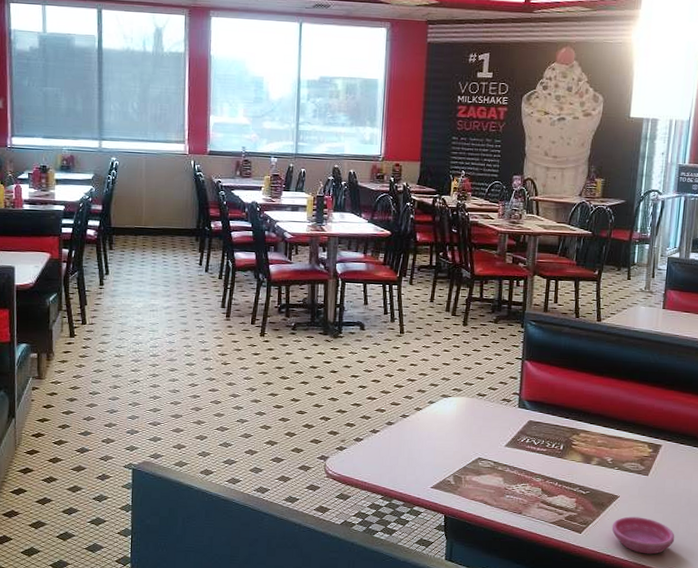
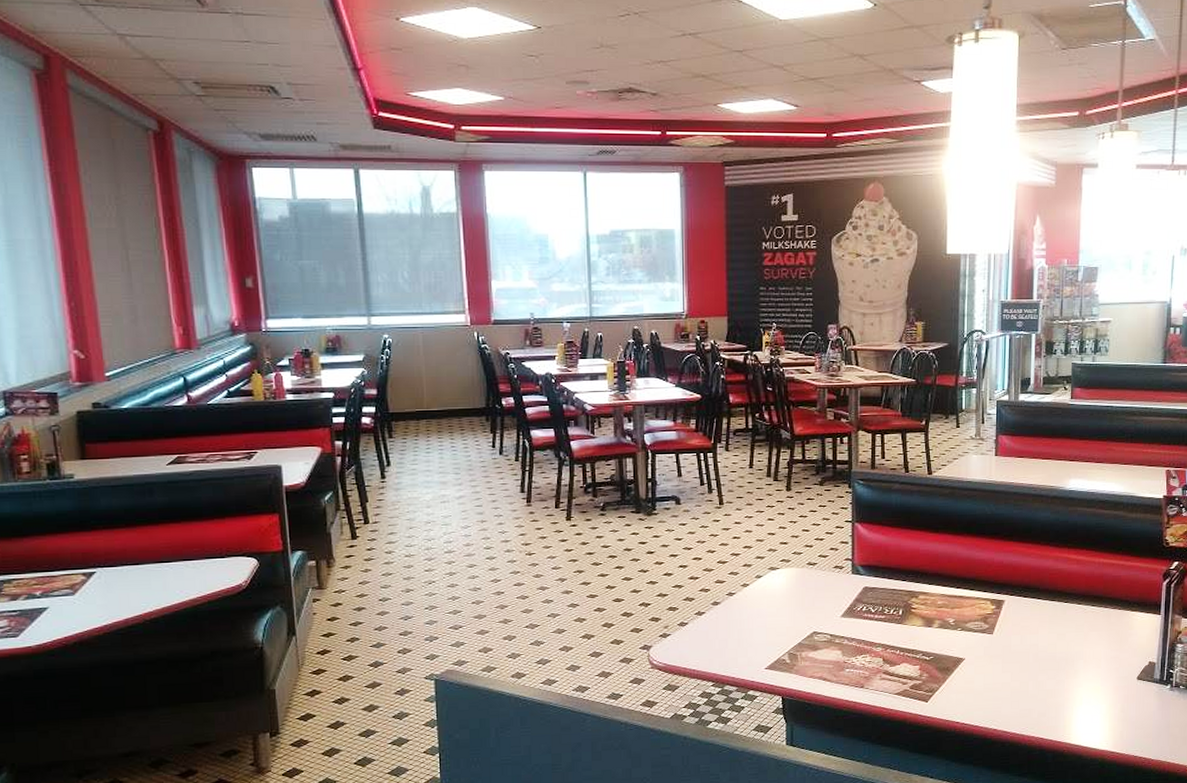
saucer: present [611,516,675,555] -> none [959,678,1025,717]

